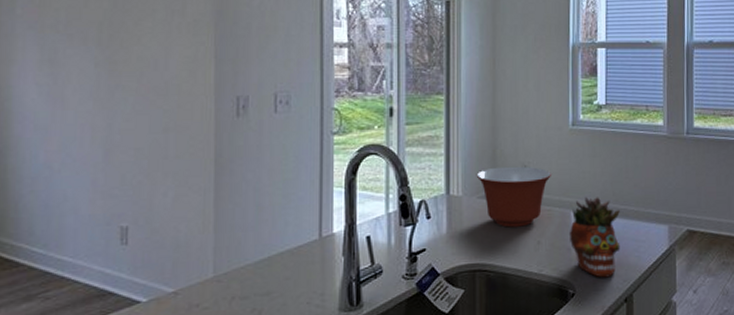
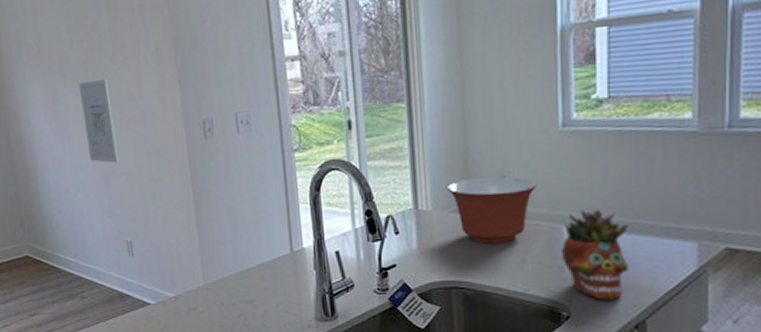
wall art: none [87,45,128,137] -> present [78,79,120,163]

